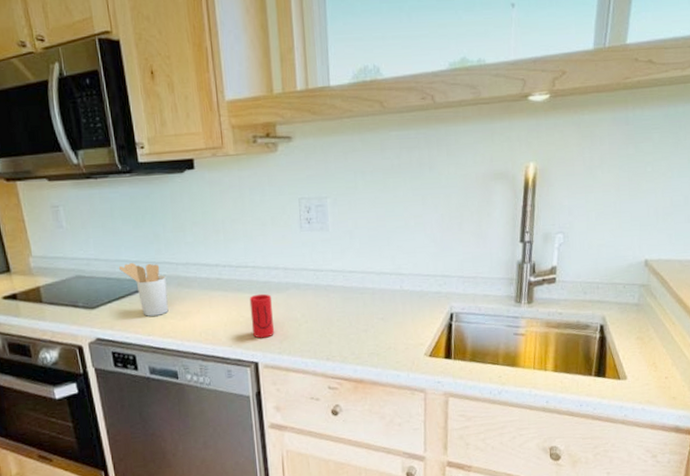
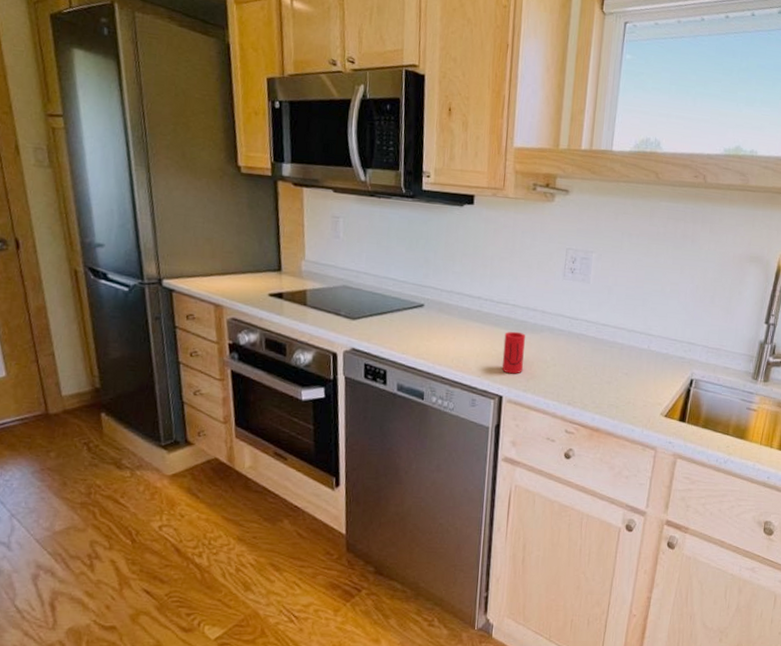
utensil holder: present [119,262,169,316] -> none [386,281,429,336]

